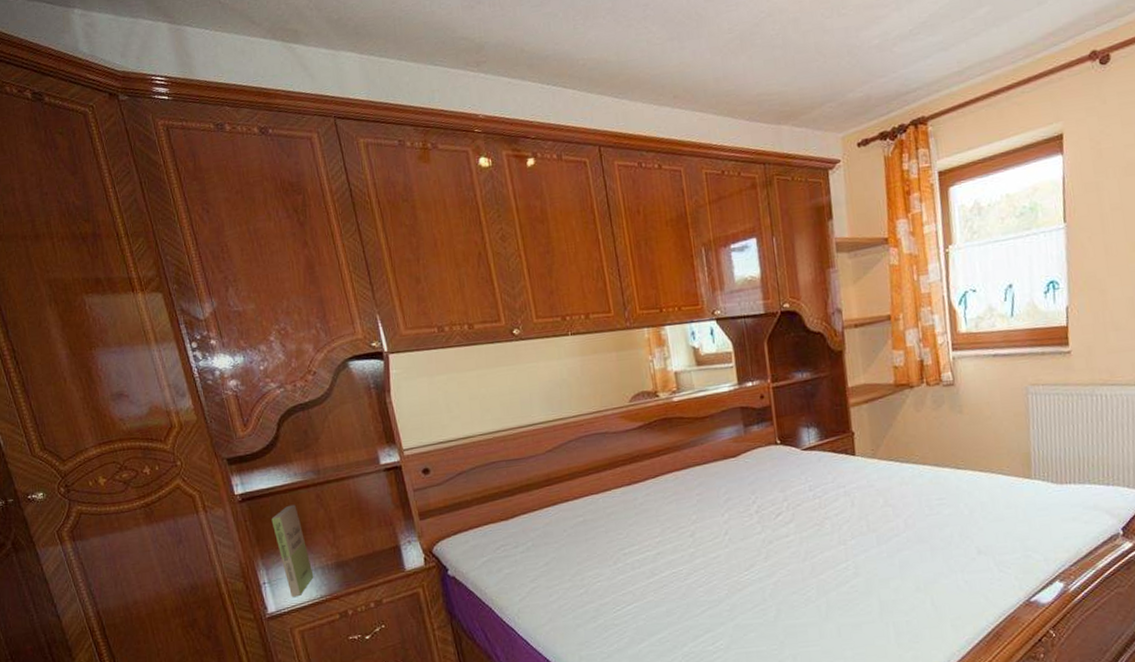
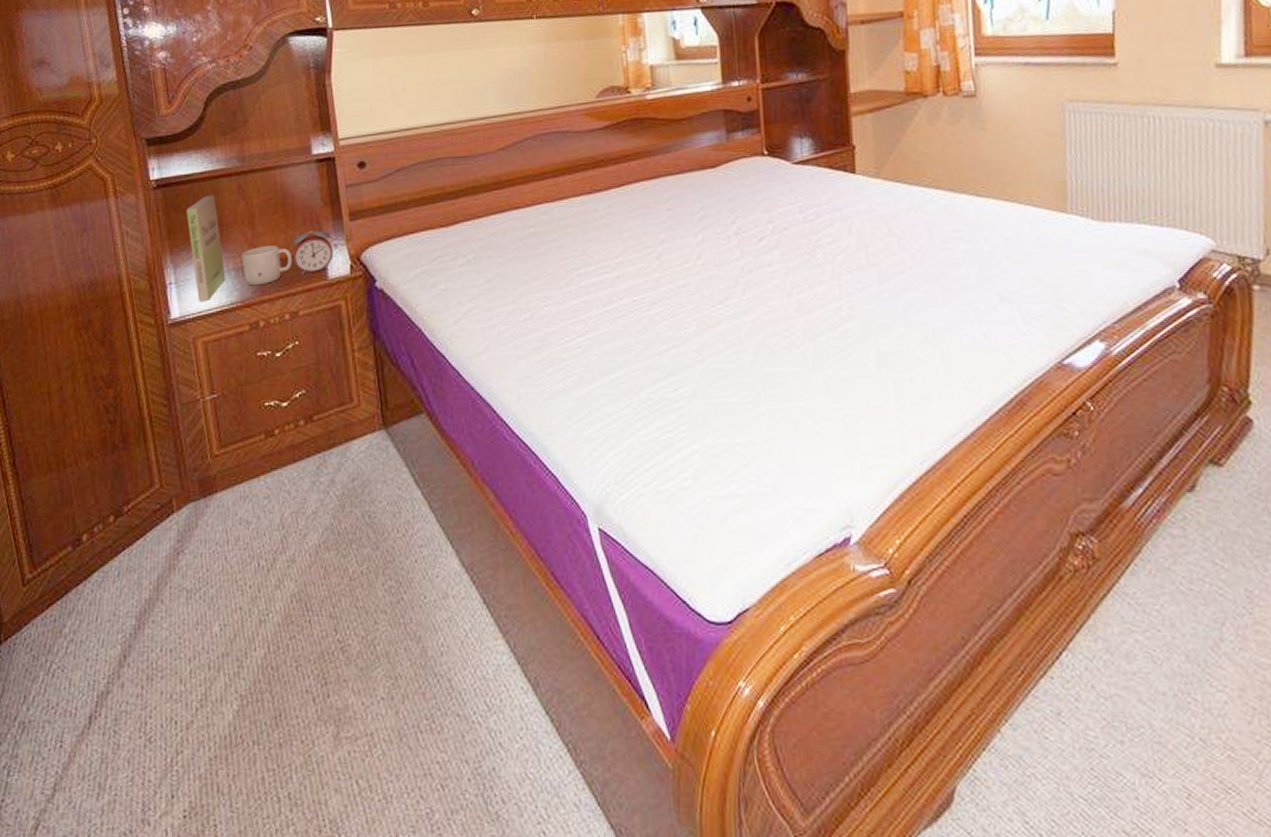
mug: none [325,545,372,581] -> present [241,245,292,286]
alarm clock: none [370,523,408,568] -> present [292,222,333,275]

